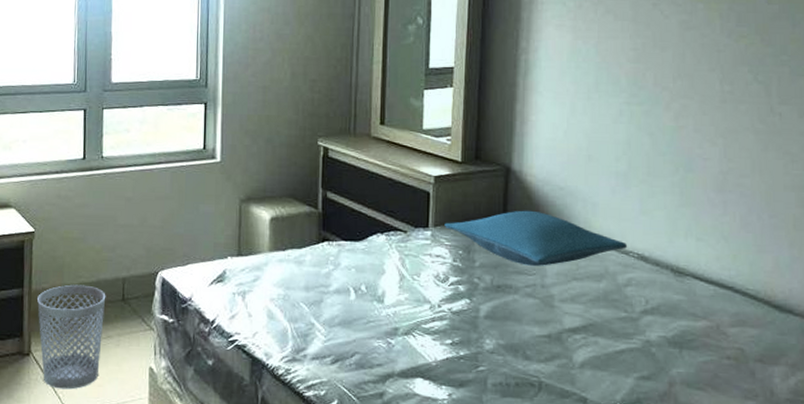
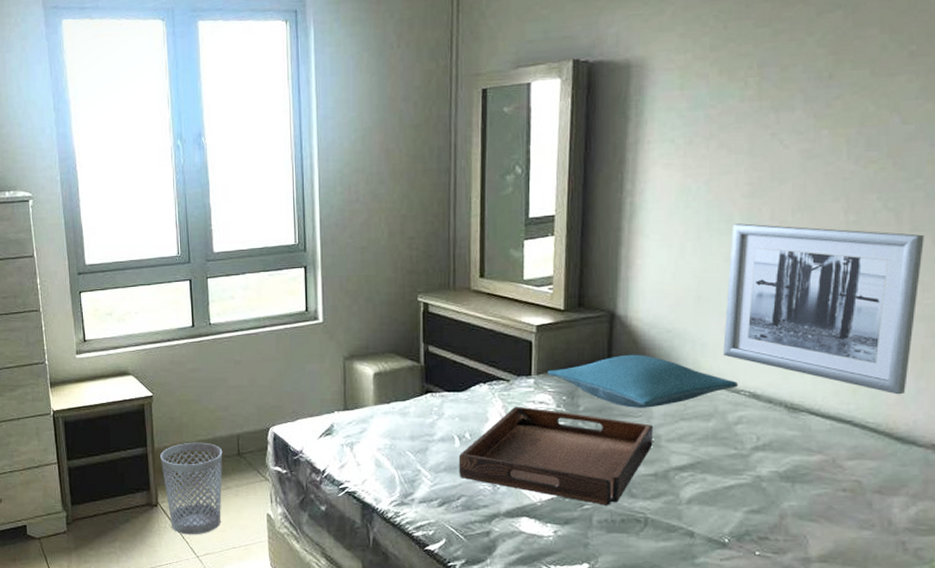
serving tray: none [353,259,546,368] -> present [458,406,653,505]
wall art: none [613,87,791,263] -> present [723,223,924,395]

